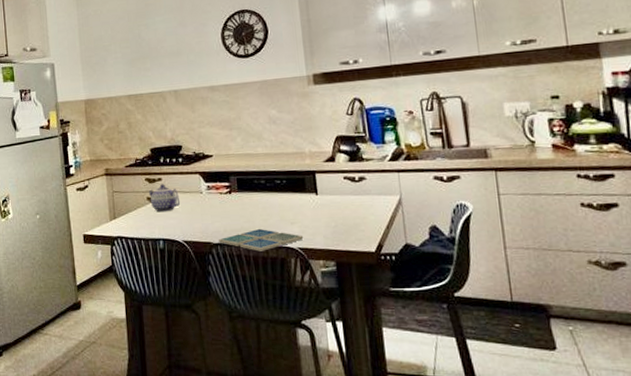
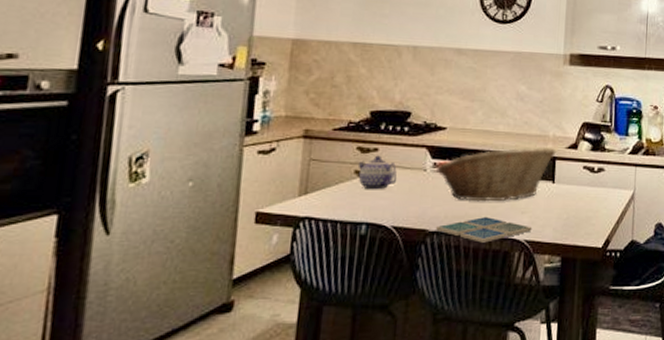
fruit basket: none [211,162,315,216] -> present [437,147,556,202]

